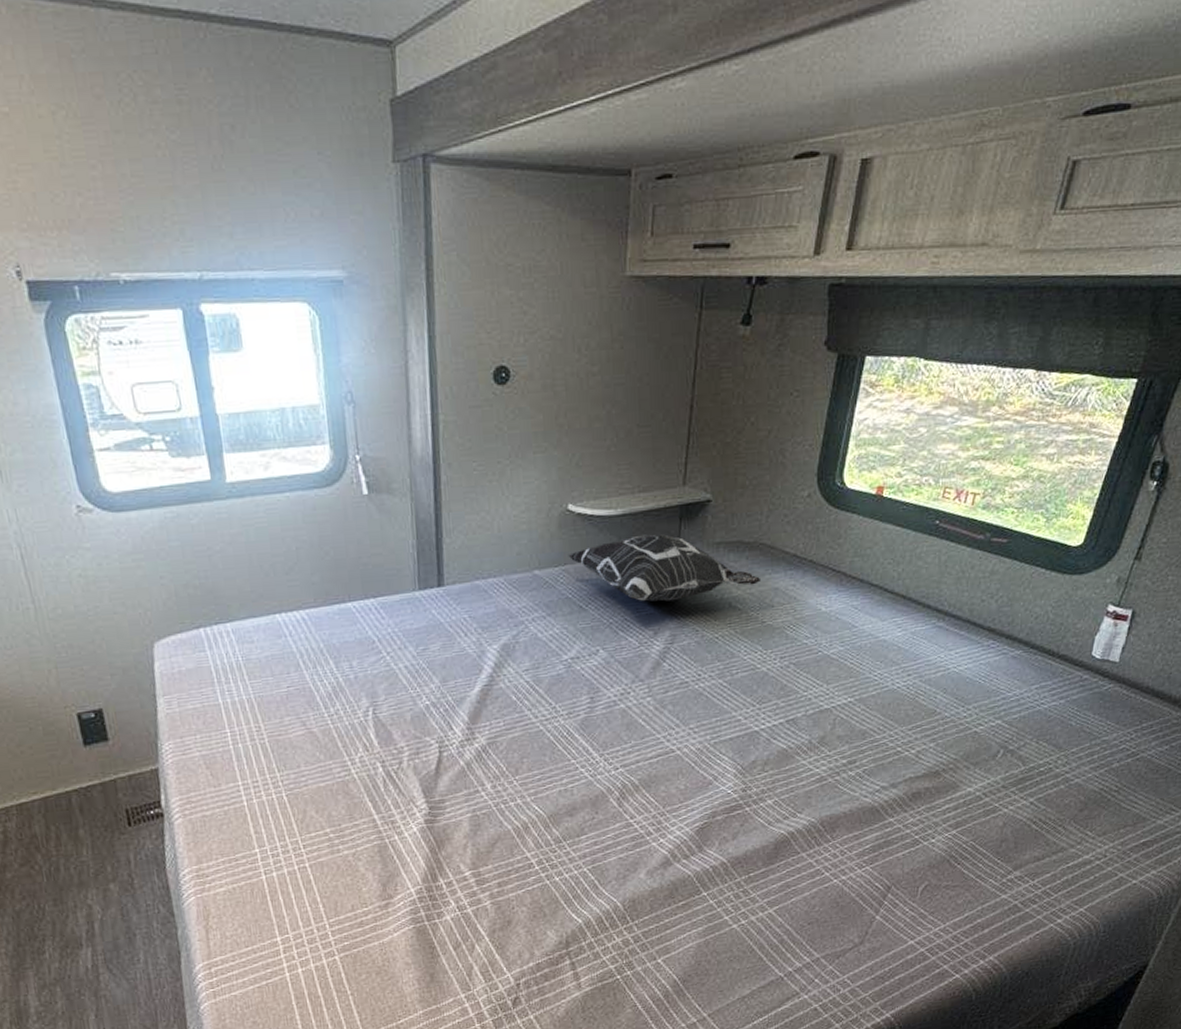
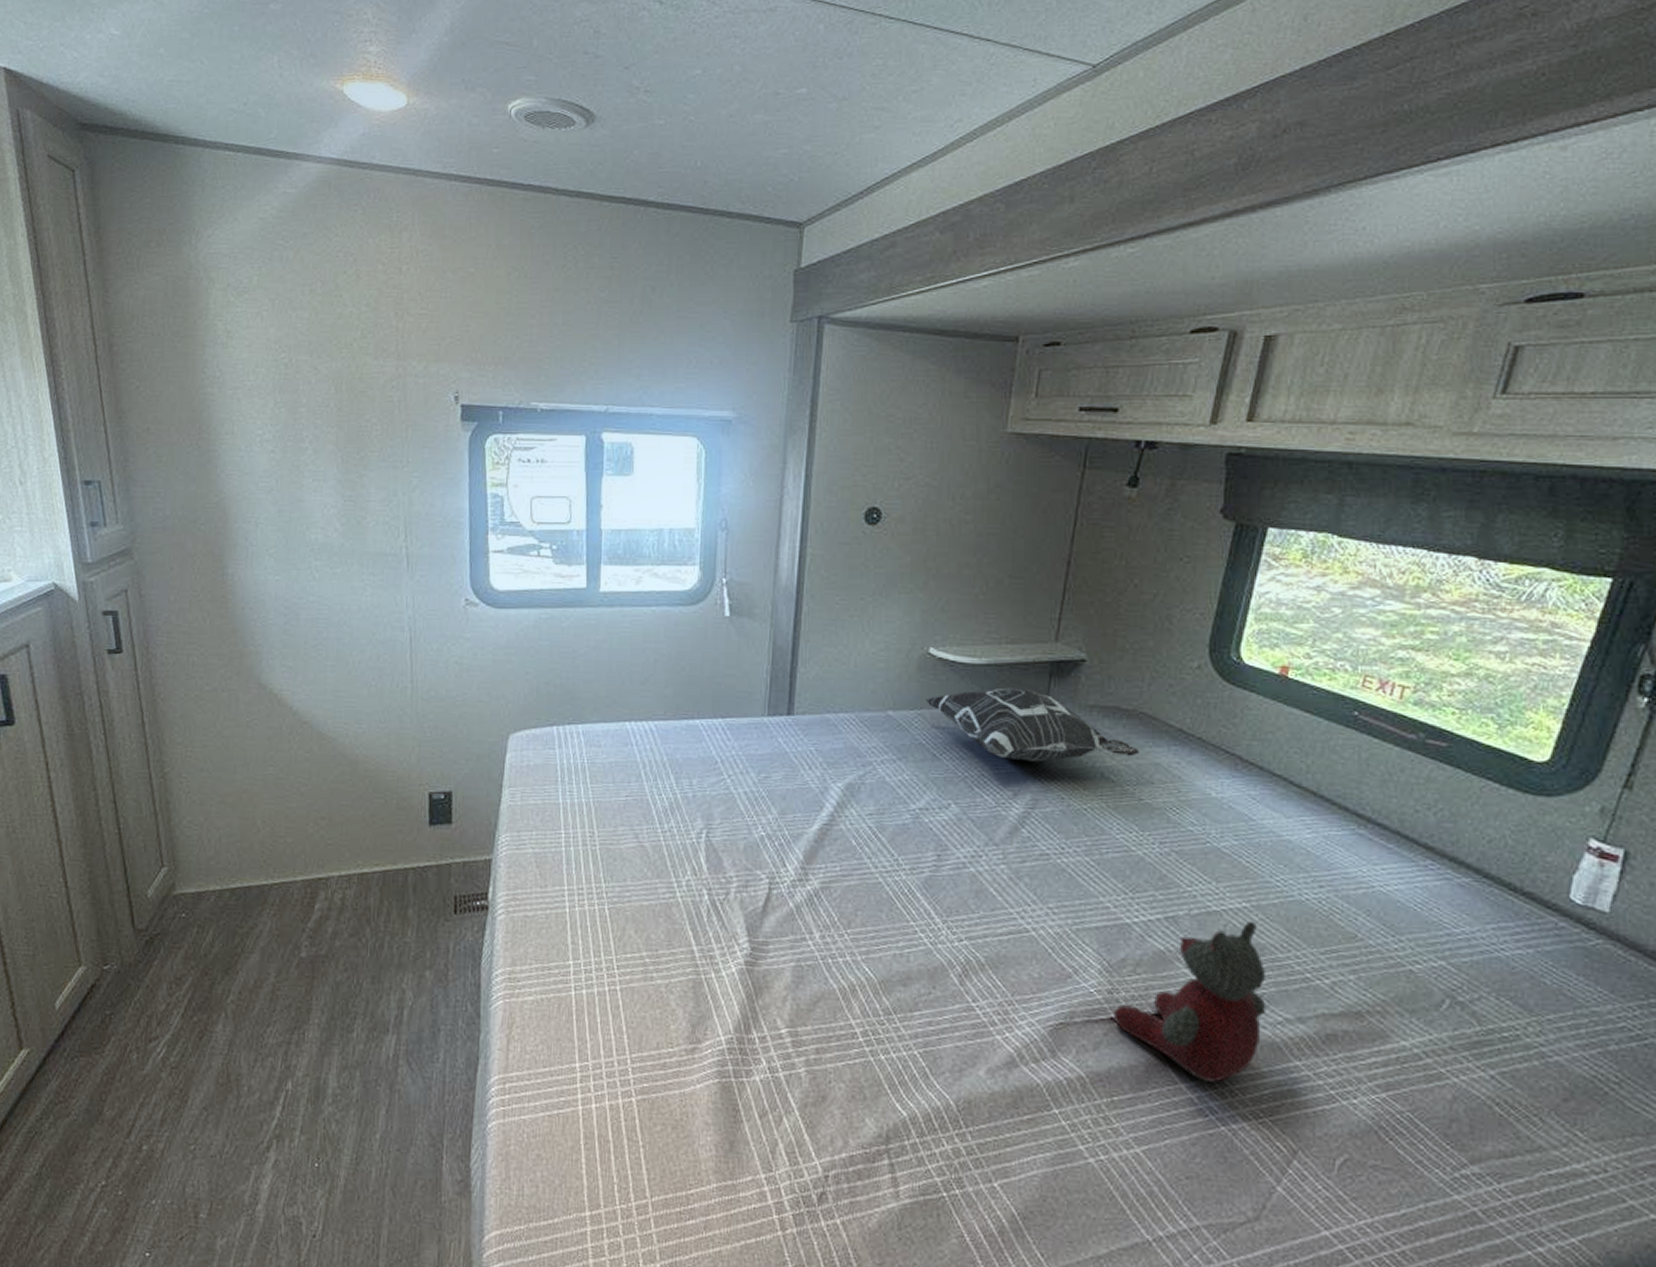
stuffed bear: none [748,712,867,848] -> present [1114,920,1267,1083]

